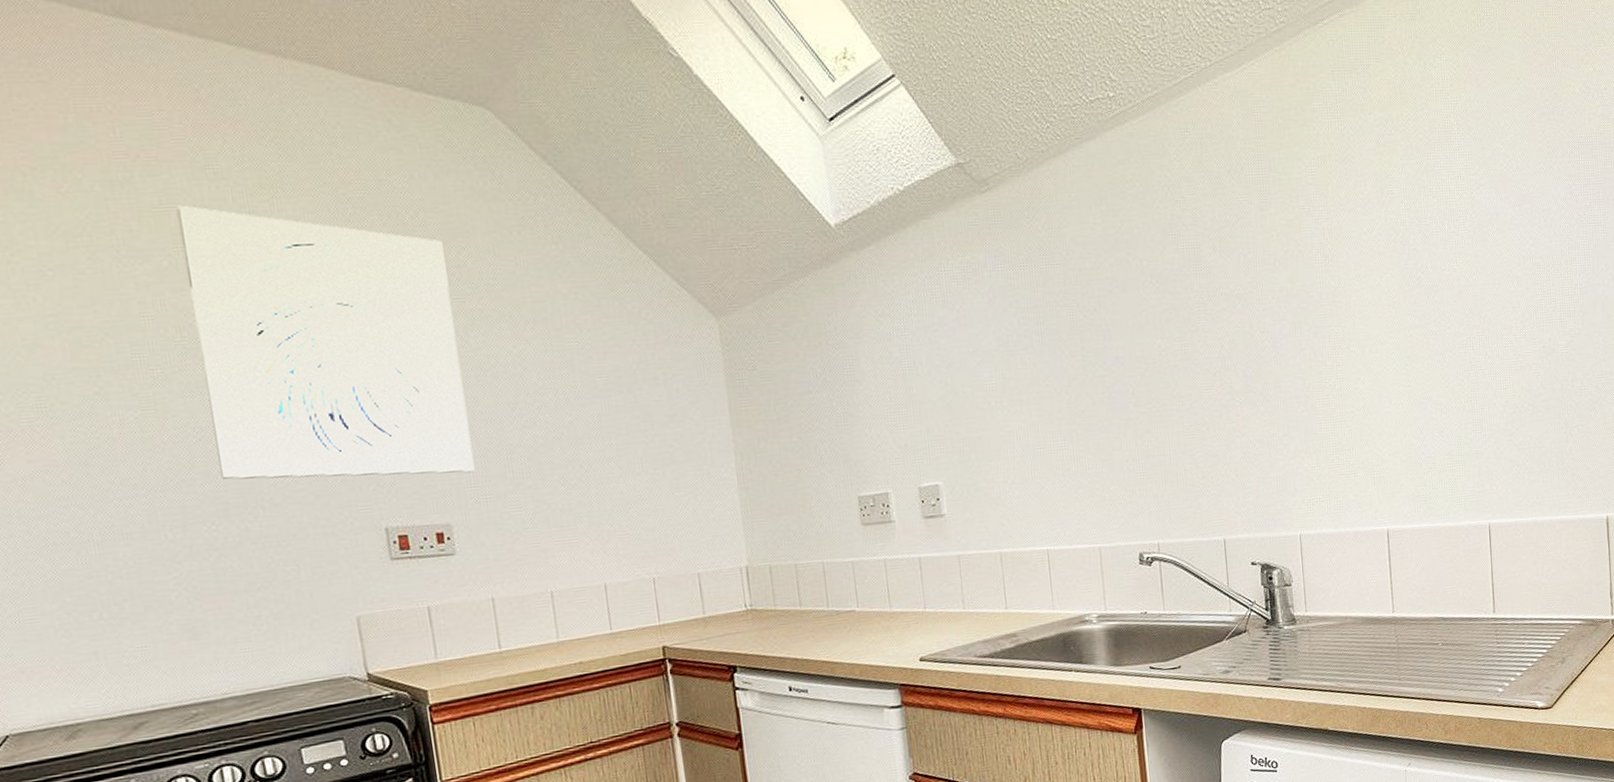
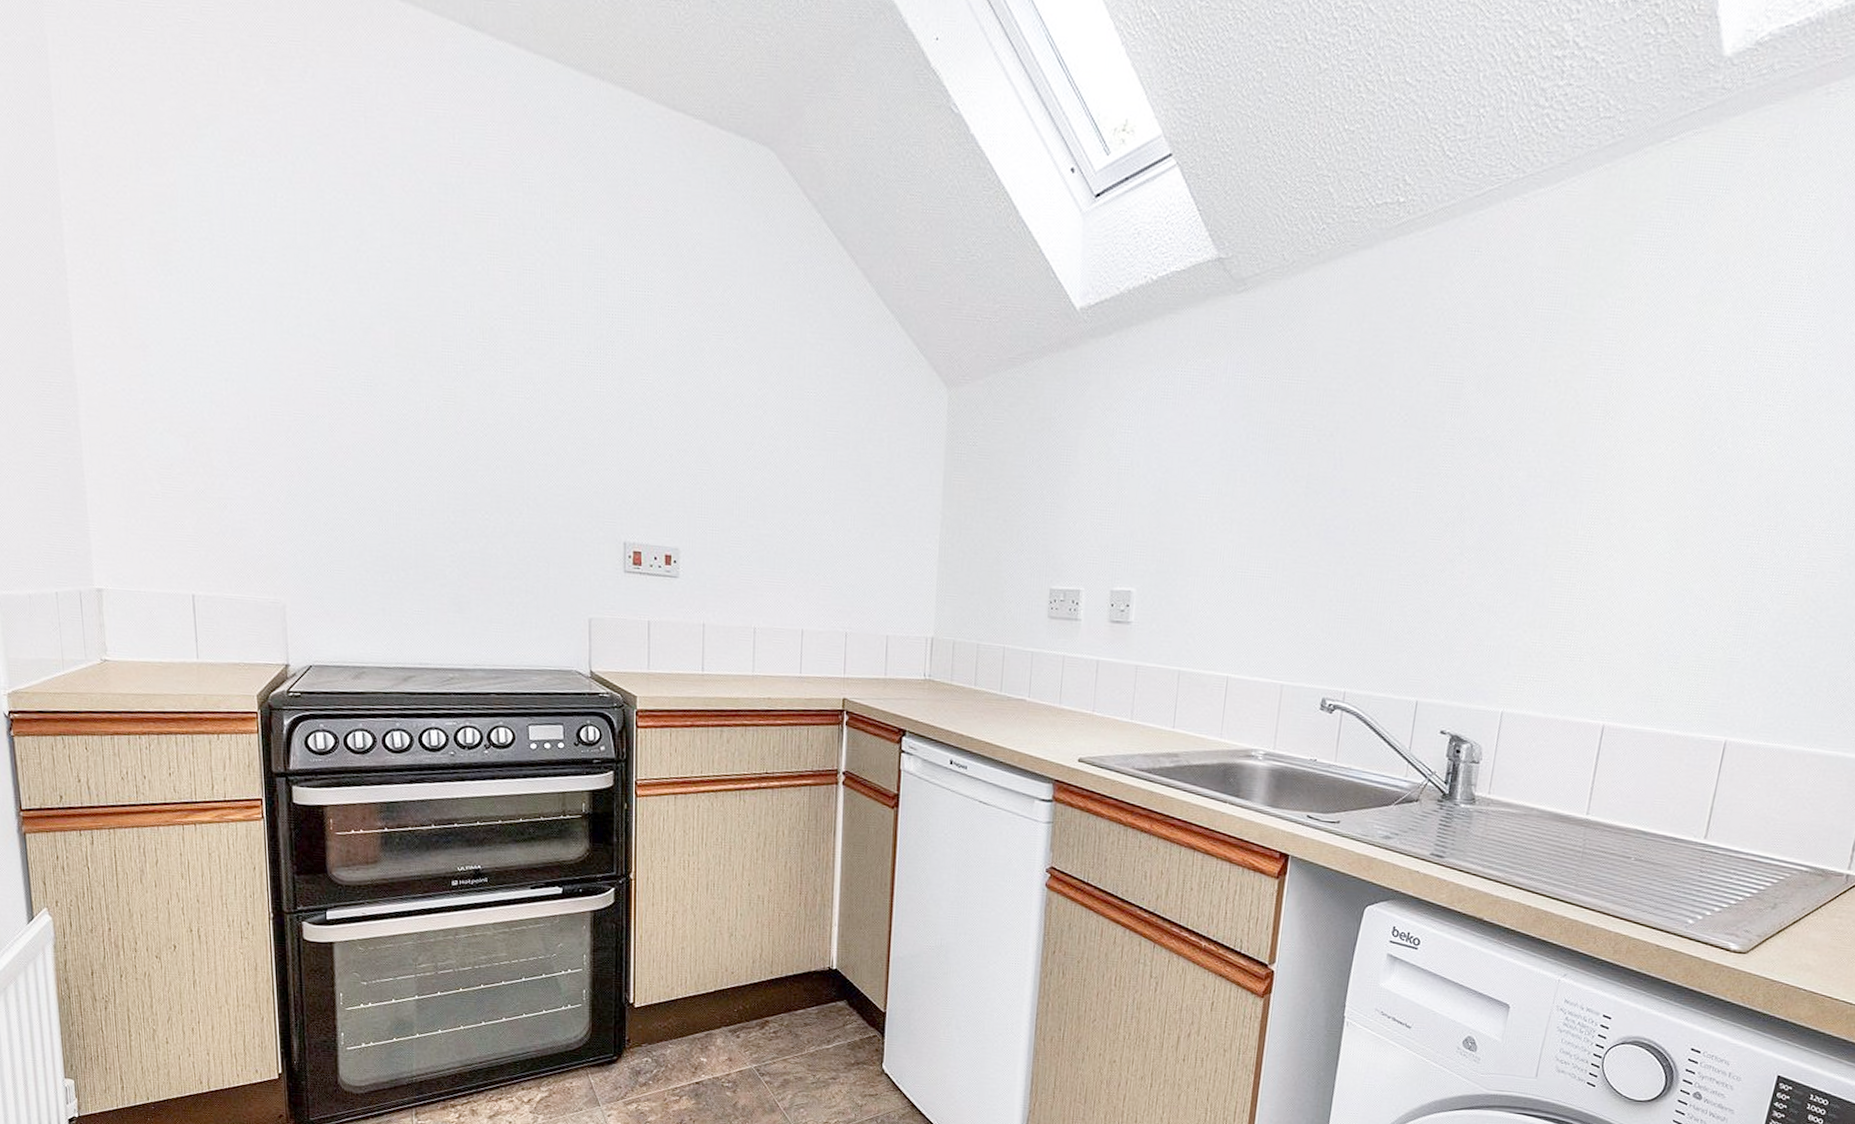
wall art: present [176,204,475,480] -> none [494,214,712,504]

